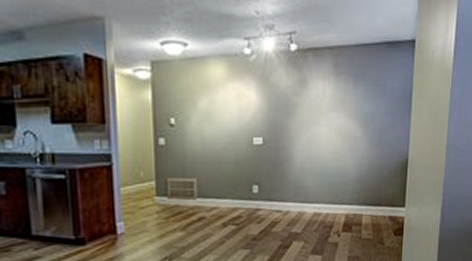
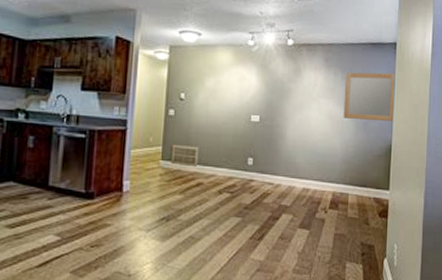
home mirror: none [356,76,415,133] -> present [343,71,397,121]

